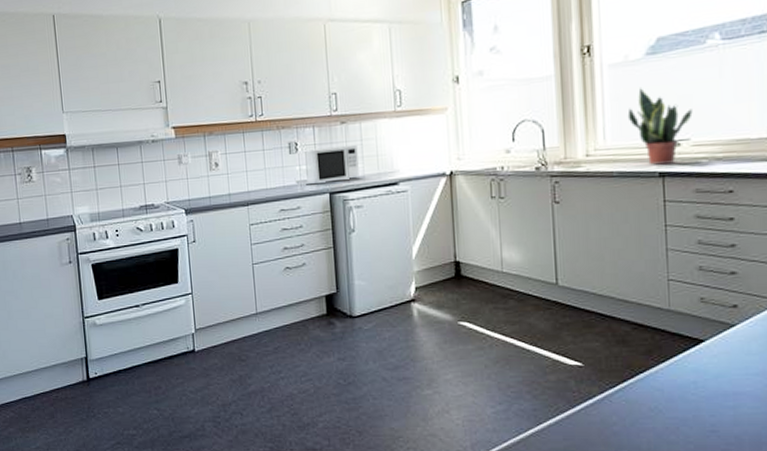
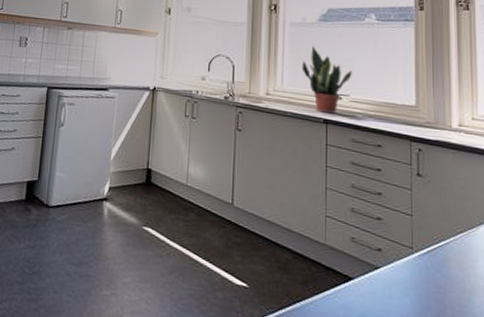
microwave: present [294,146,359,185] -> none [19,46,78,79]

